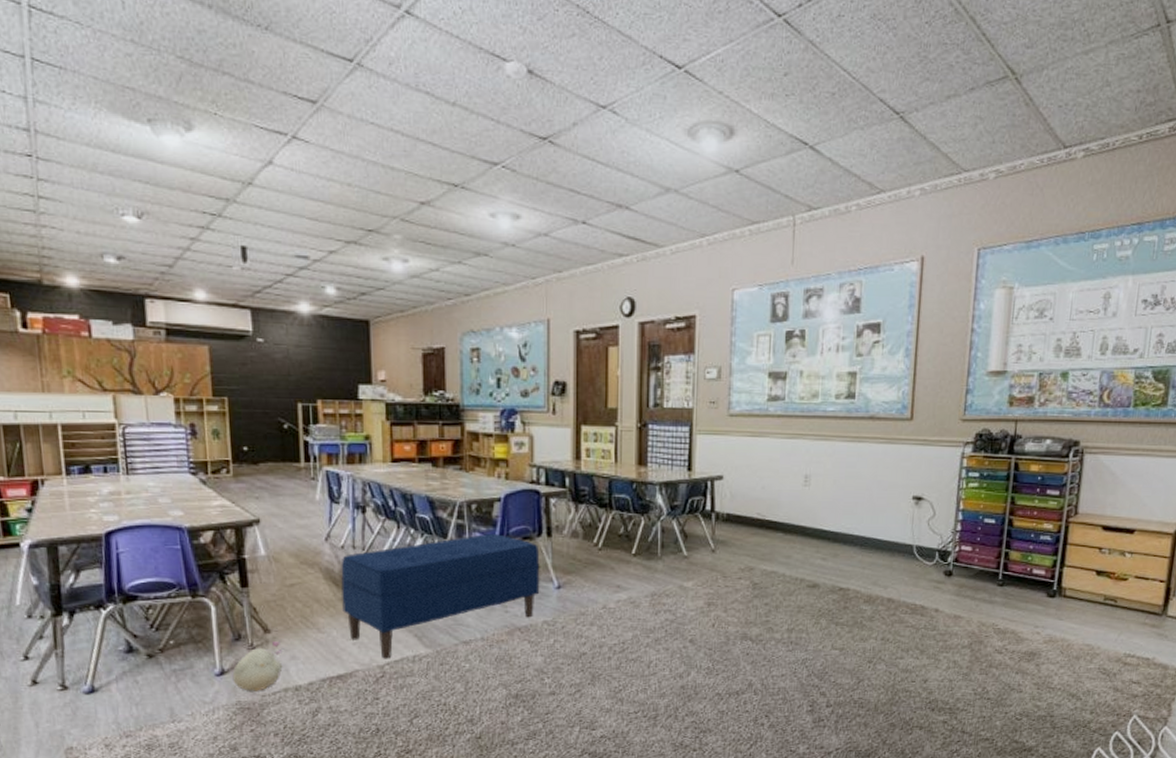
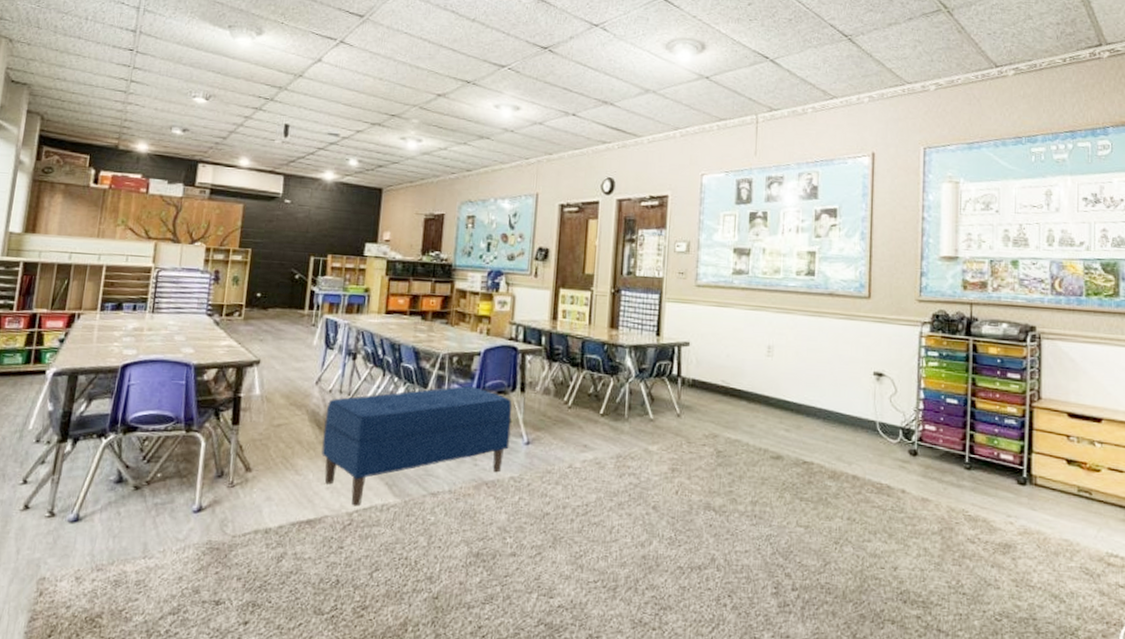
plush toy: present [232,641,285,691] -> none [208,481,262,532]

